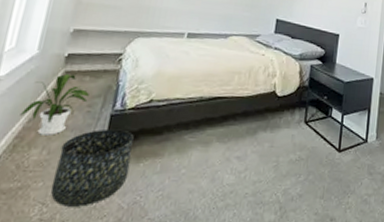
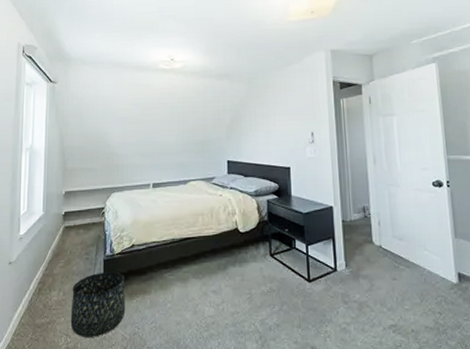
house plant: present [20,74,89,136] -> none [39,229,85,280]

